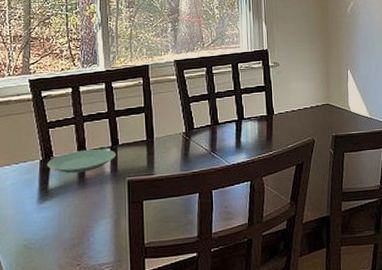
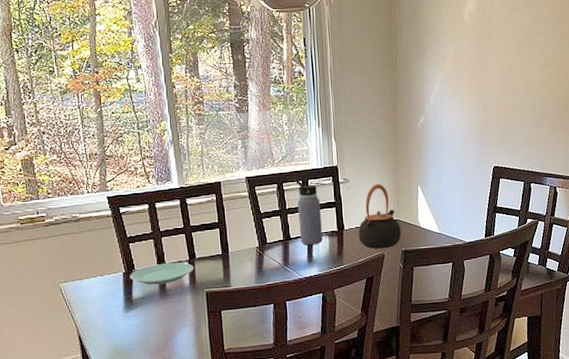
water bottle: none [223,62,251,131] -> present [294,178,322,246]
teapot: none [288,67,332,134] -> present [358,183,402,249]

